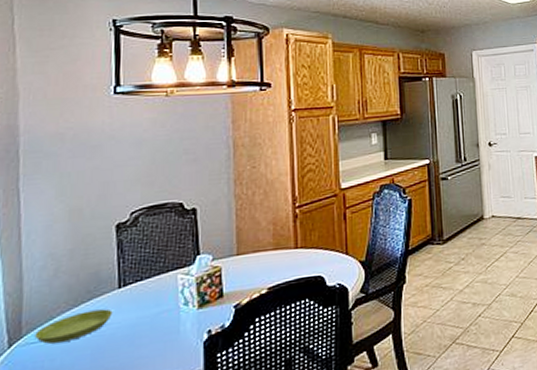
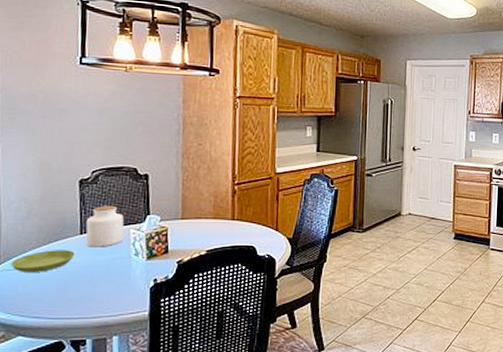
jar: none [125,249,171,302] -> present [85,205,124,247]

